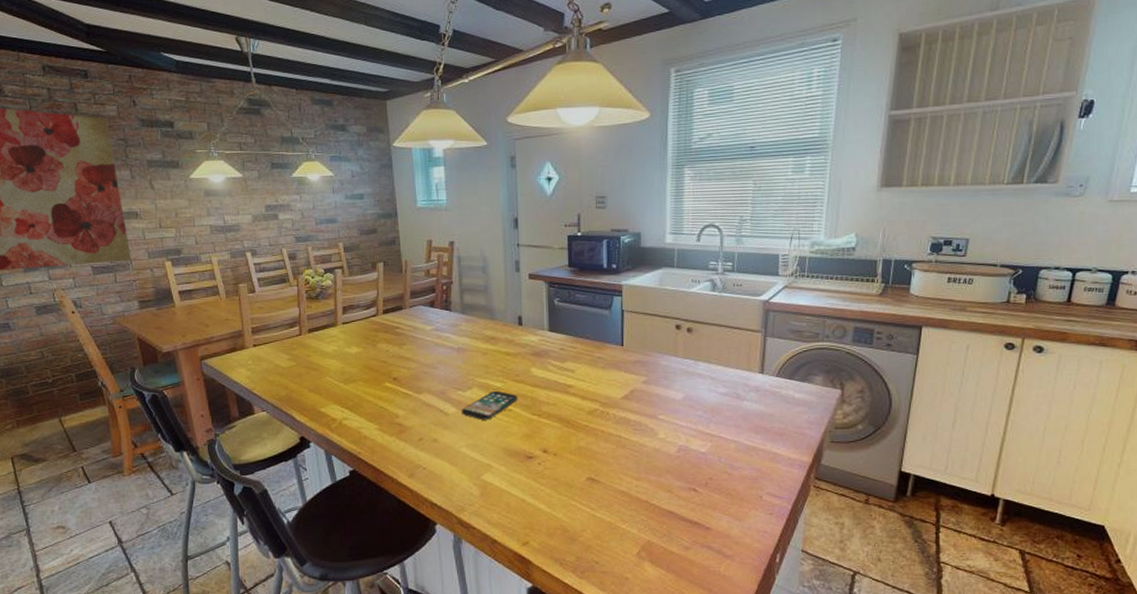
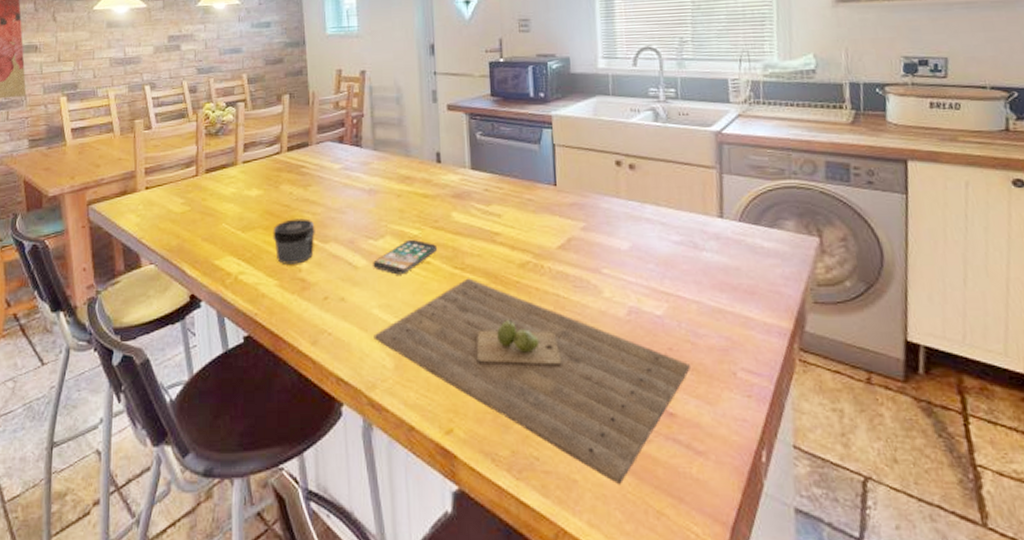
jar: none [372,373,410,411] -> present [273,218,315,264]
cutting board: none [462,423,725,581] -> present [373,278,690,485]

